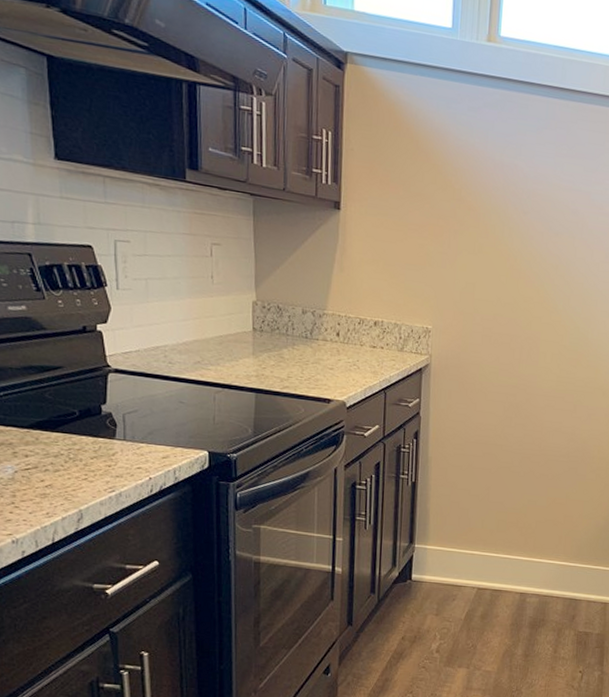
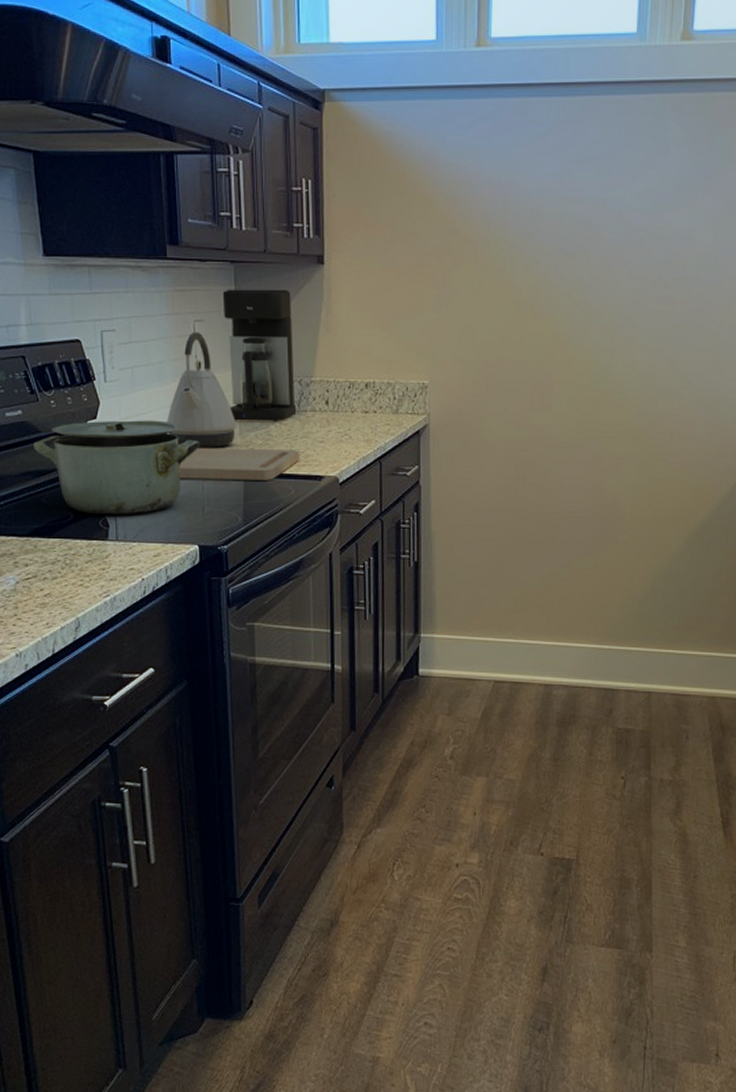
saucepan: none [38,324,213,418] -> present [34,420,200,515]
kettle: none [180,254,250,364] -> present [167,332,237,449]
cutting board: none [191,361,311,399] -> present [179,447,300,480]
coffee maker: none [240,219,309,346] -> present [222,289,297,421]

